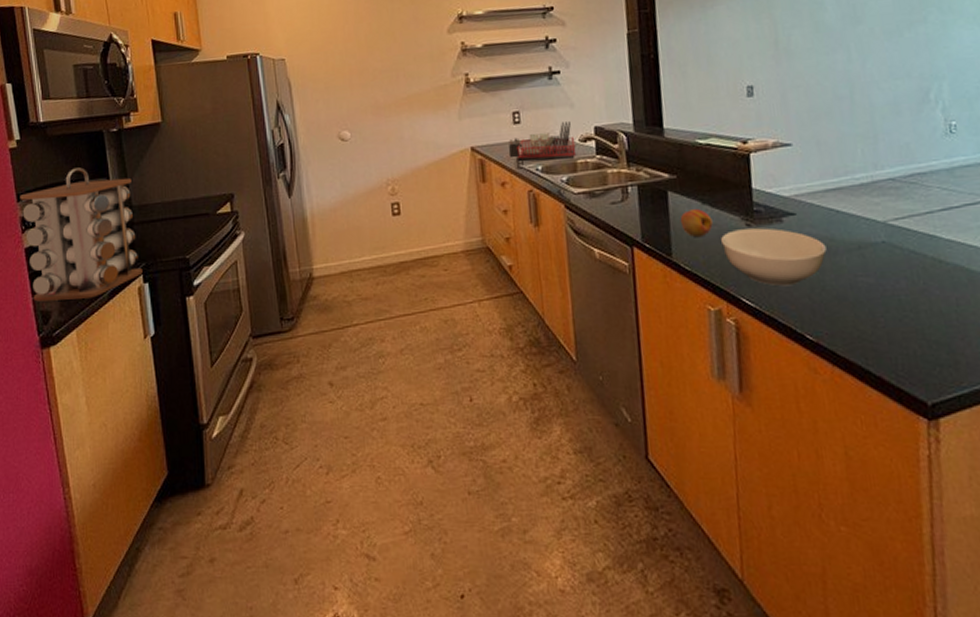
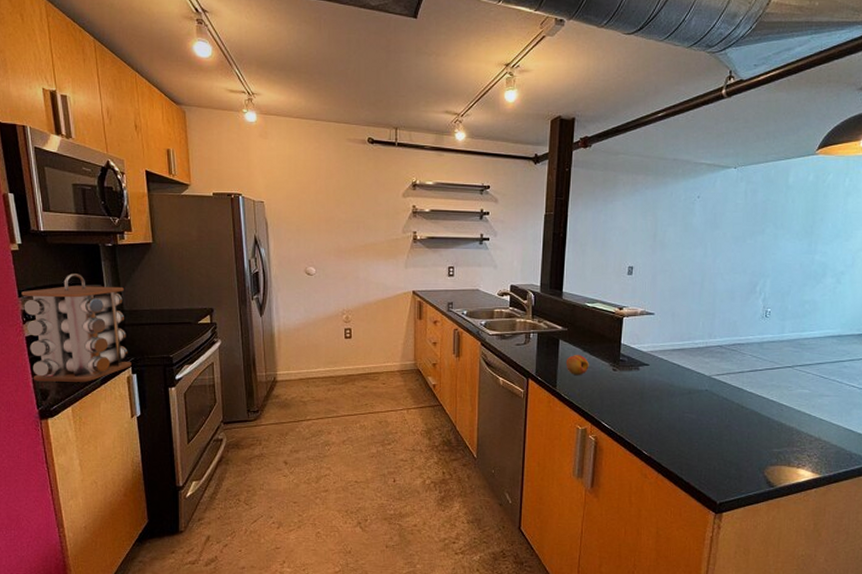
dish rack: present [508,121,577,163] -> none [442,279,495,308]
bowl: present [721,228,827,287] -> none [594,373,667,416]

